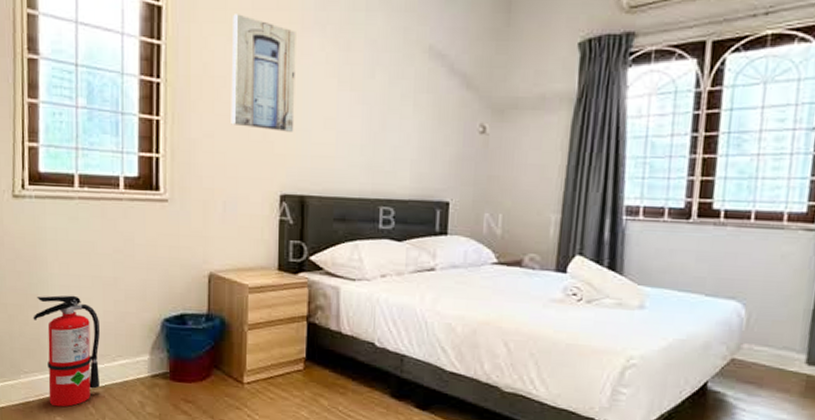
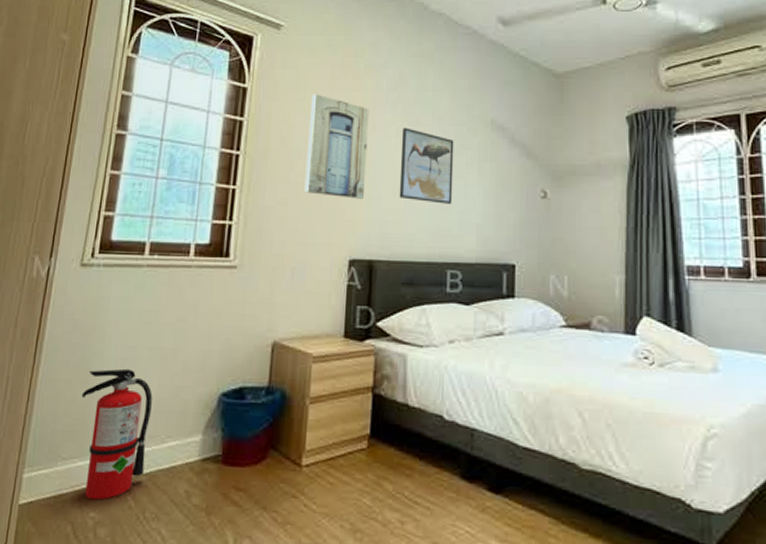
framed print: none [330,53,389,138] -> present [399,127,454,204]

